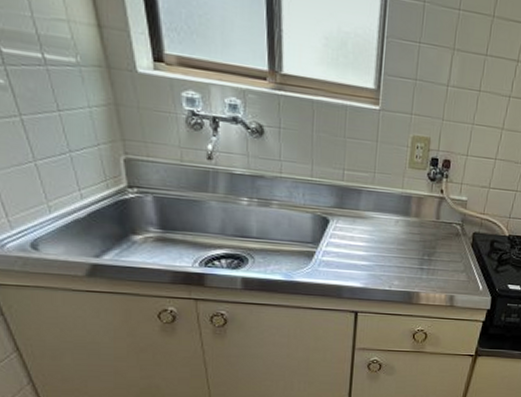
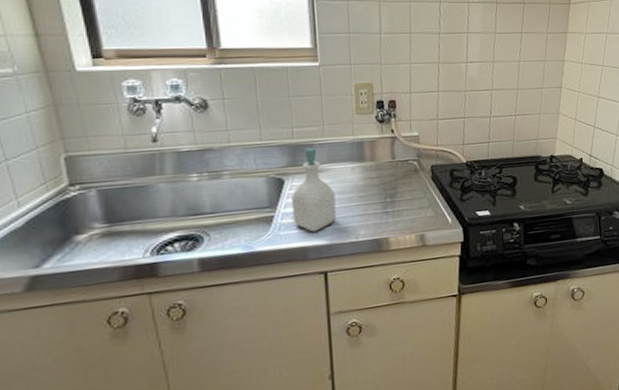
soap bottle: none [333,192,376,274] -> present [291,147,337,232]

